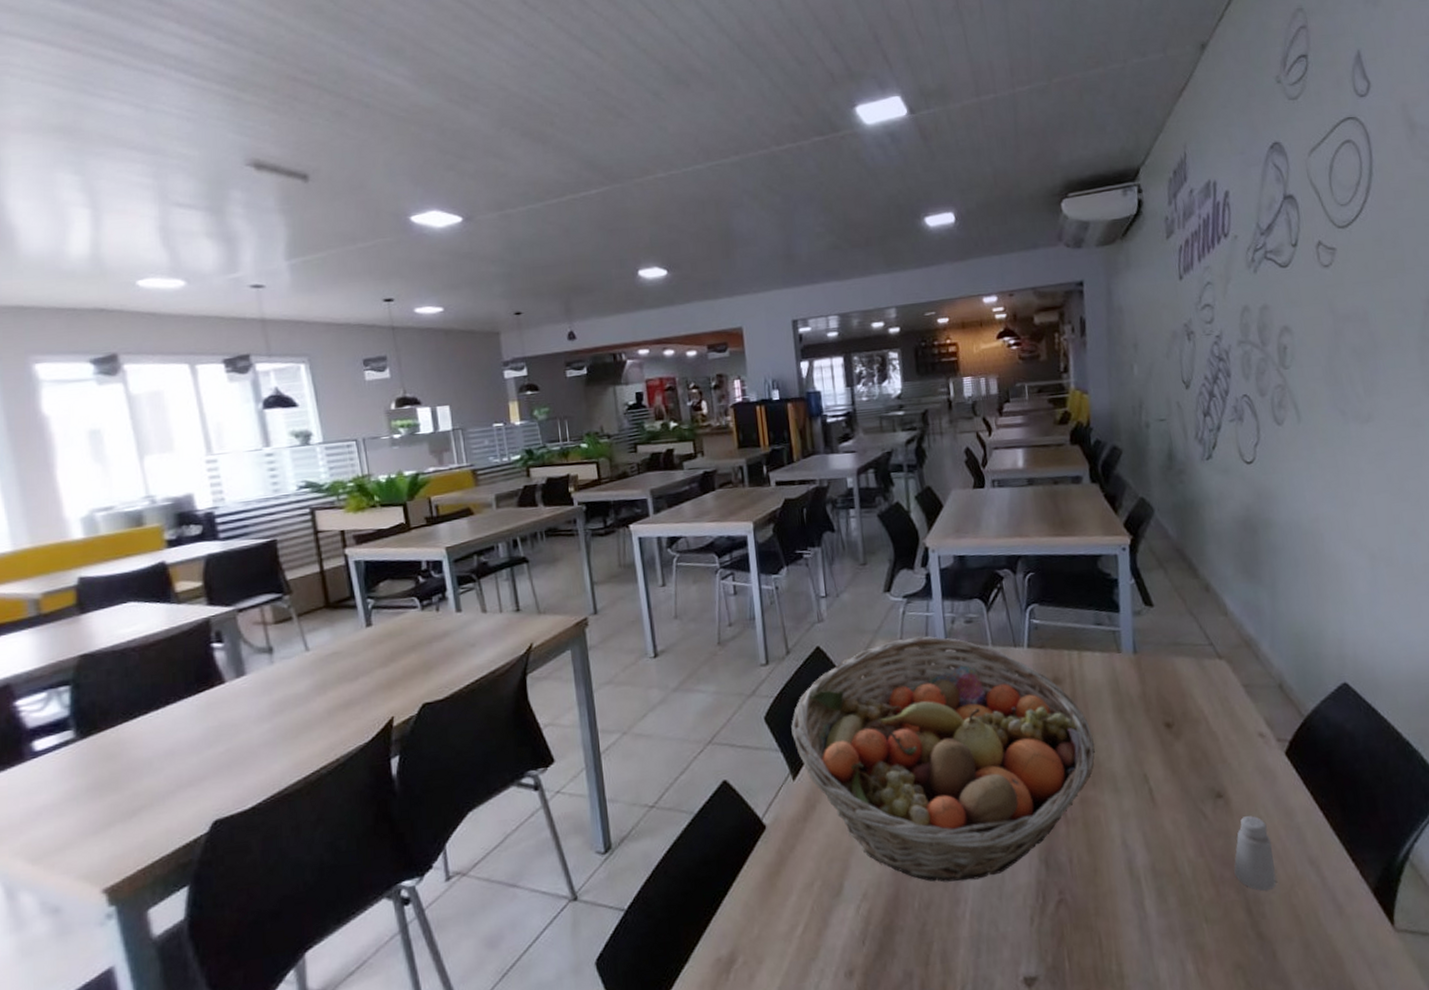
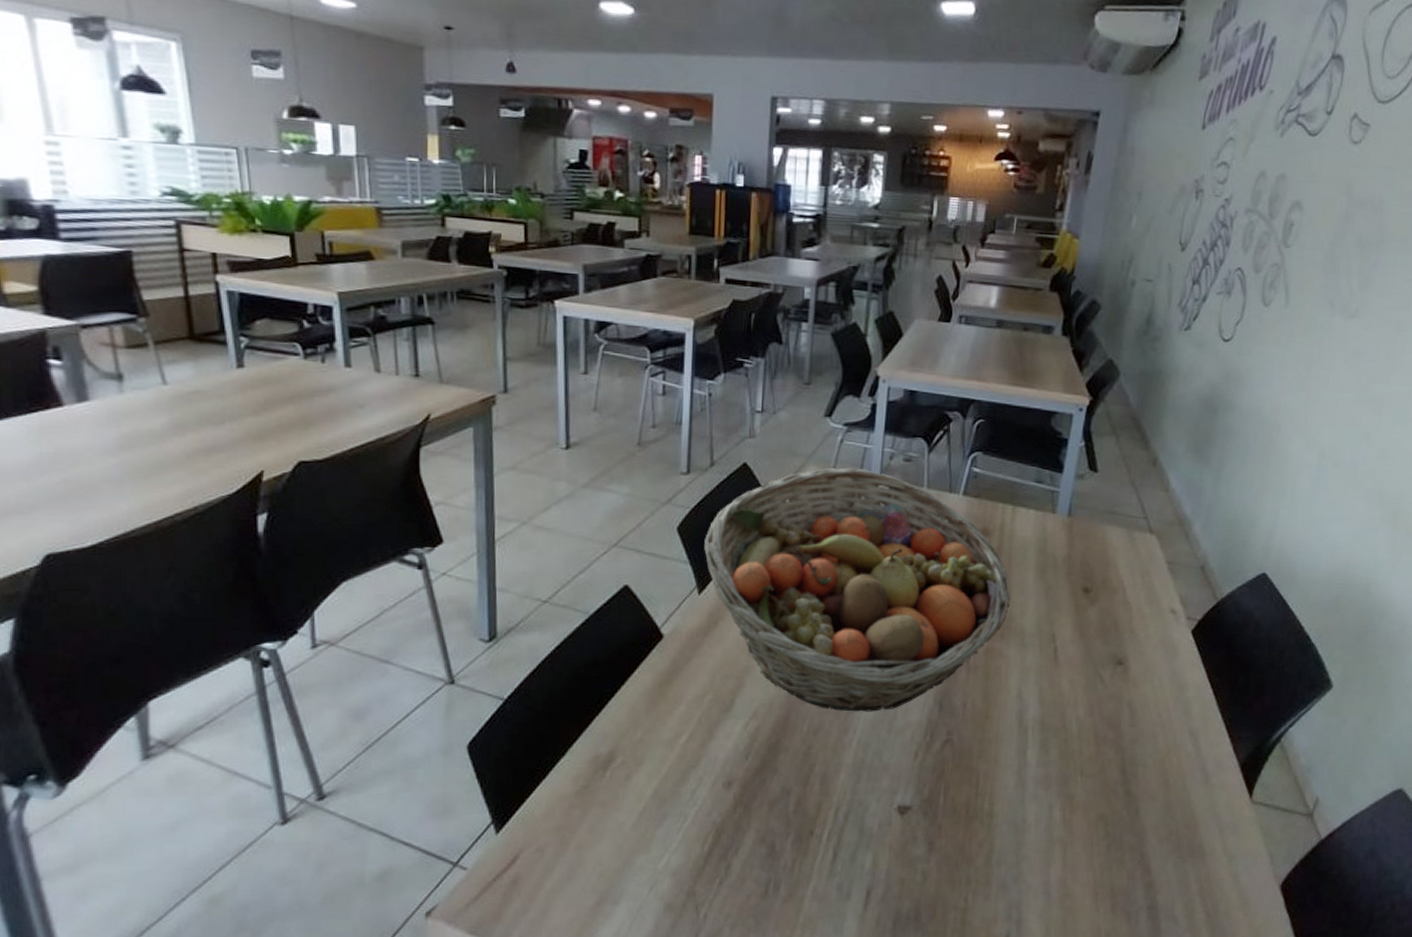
saltshaker: present [1234,816,1277,891] -> none [1117,685,1159,754]

